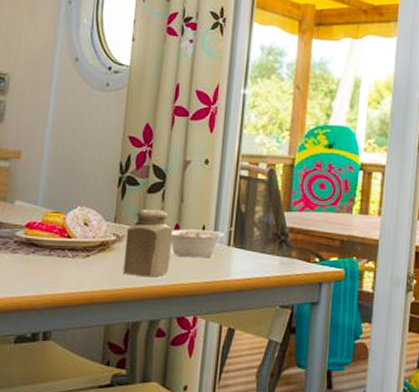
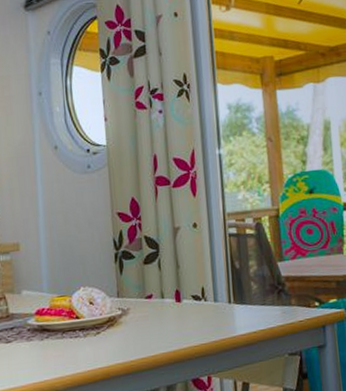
salt shaker: present [122,208,173,277] -> none [130,278,177,346]
legume: present [170,228,233,258] -> none [173,285,231,321]

